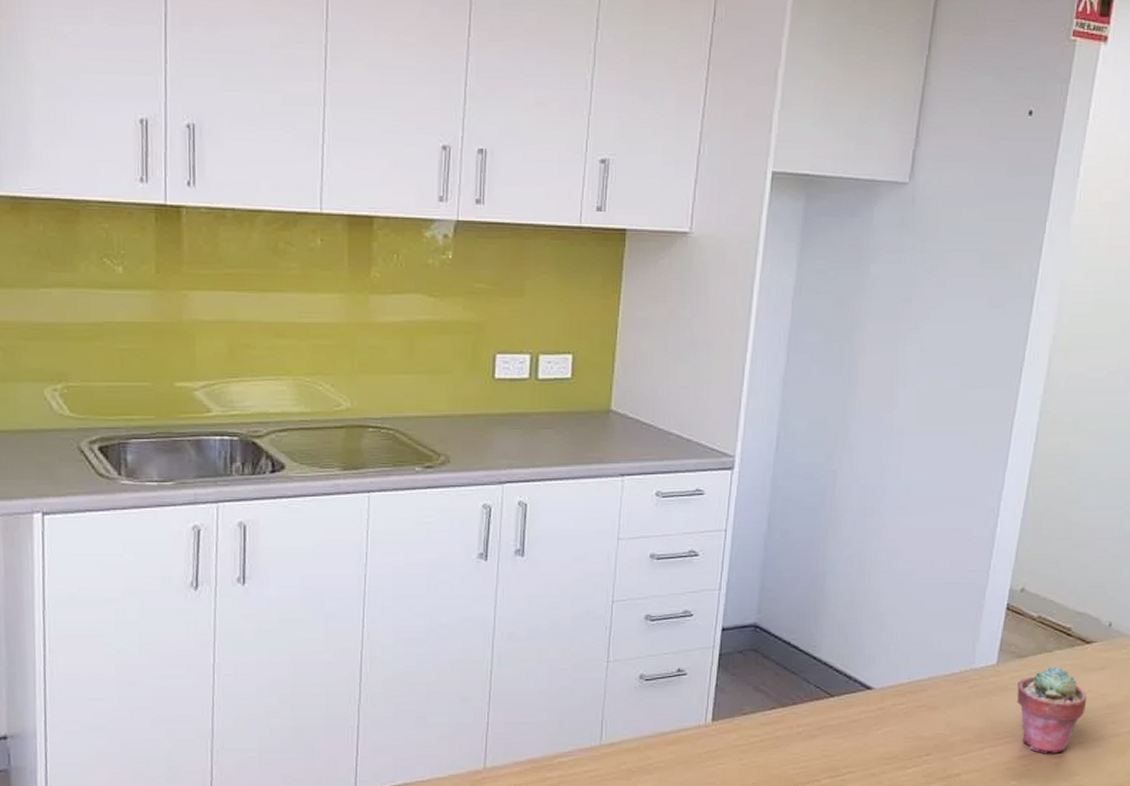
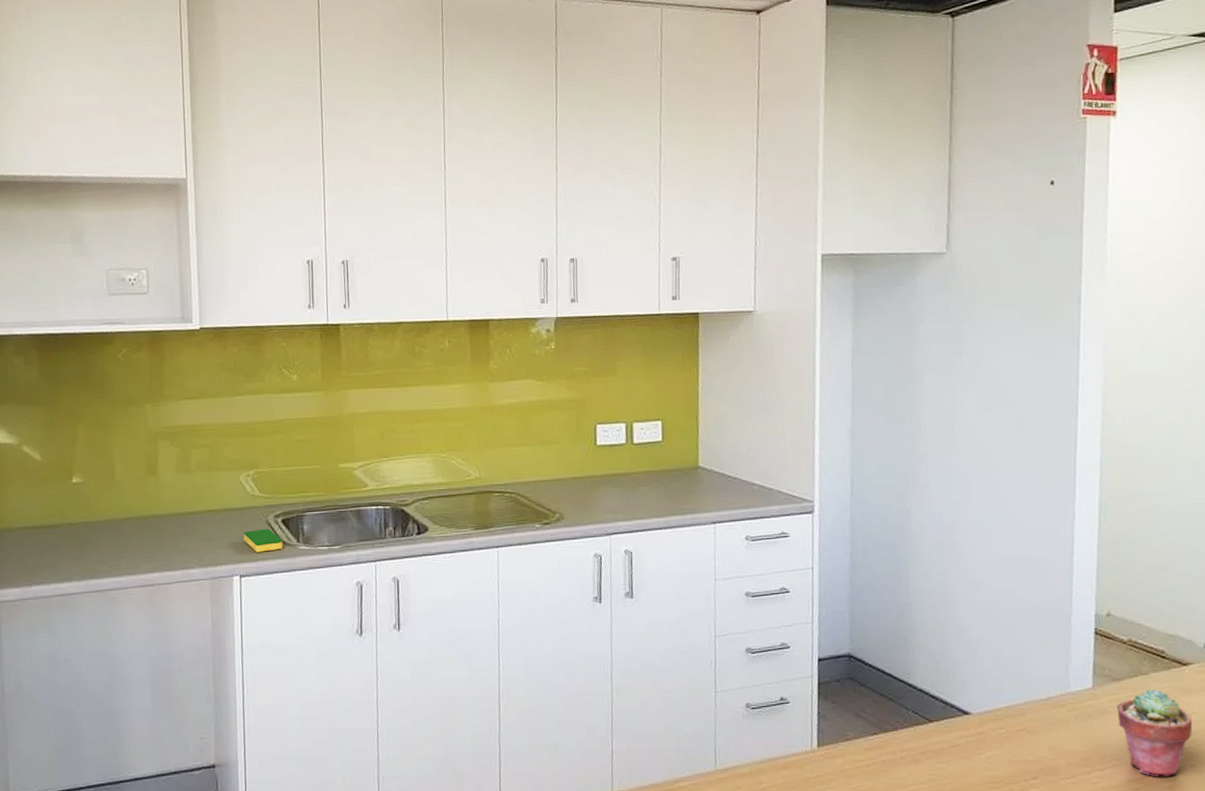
dish sponge: none [47,456,100,485] -> present [243,528,283,552]

